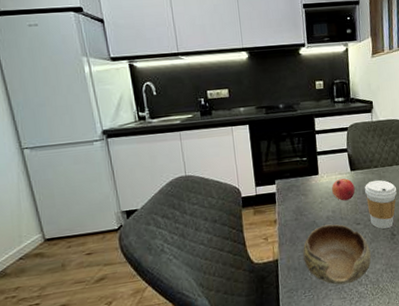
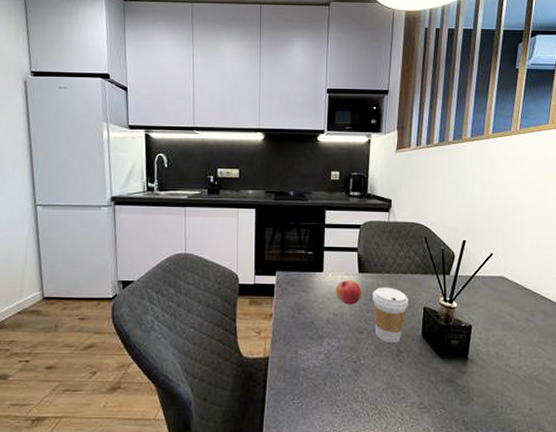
bowl: present [303,224,371,285] -> none [297,328,371,398]

